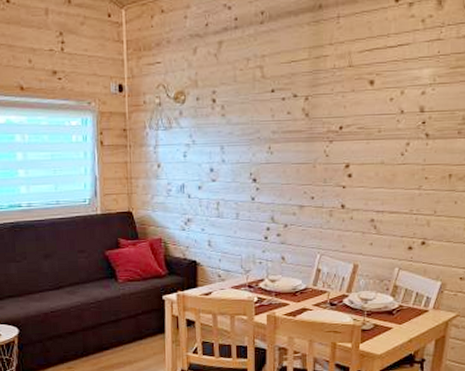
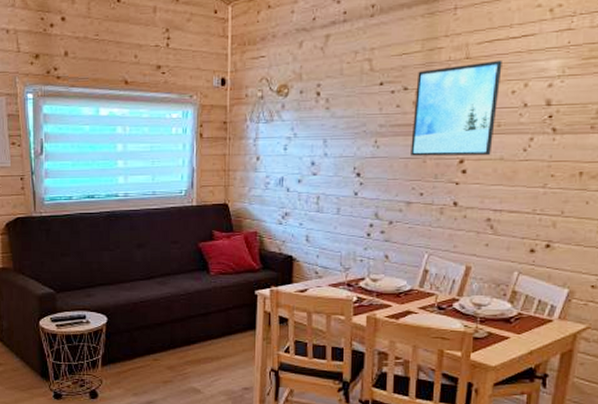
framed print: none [302,68,381,162] -> present [411,59,502,156]

